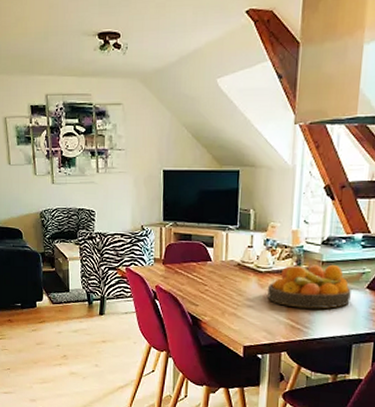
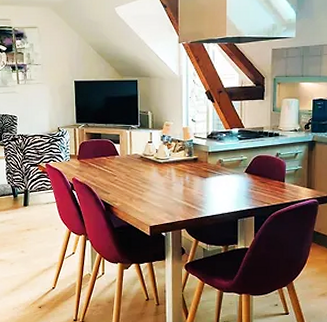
fruit bowl: present [267,264,351,309] -> none [166,154,233,192]

